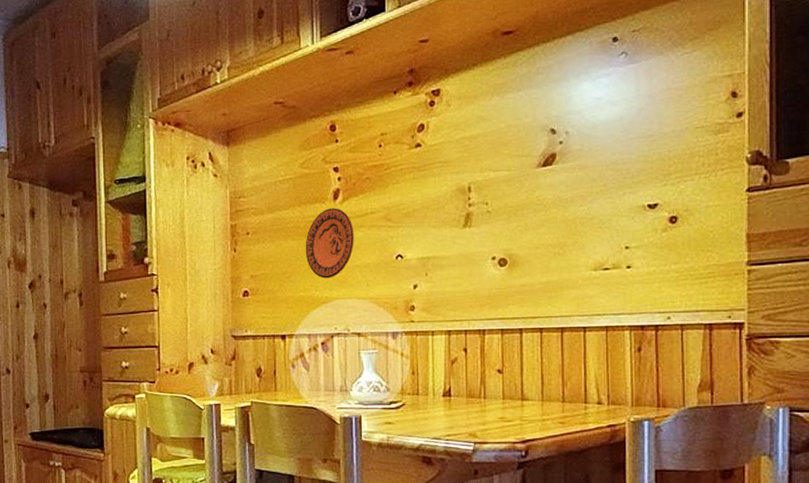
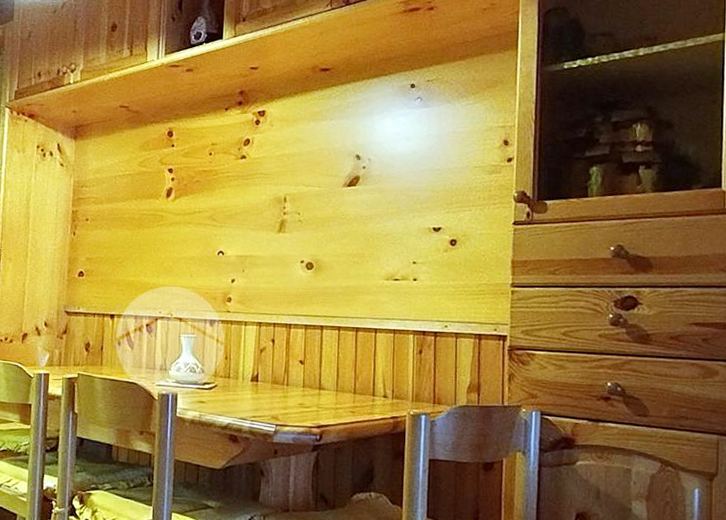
decorative plate: present [305,208,354,279] -> none [137,204,183,267]

